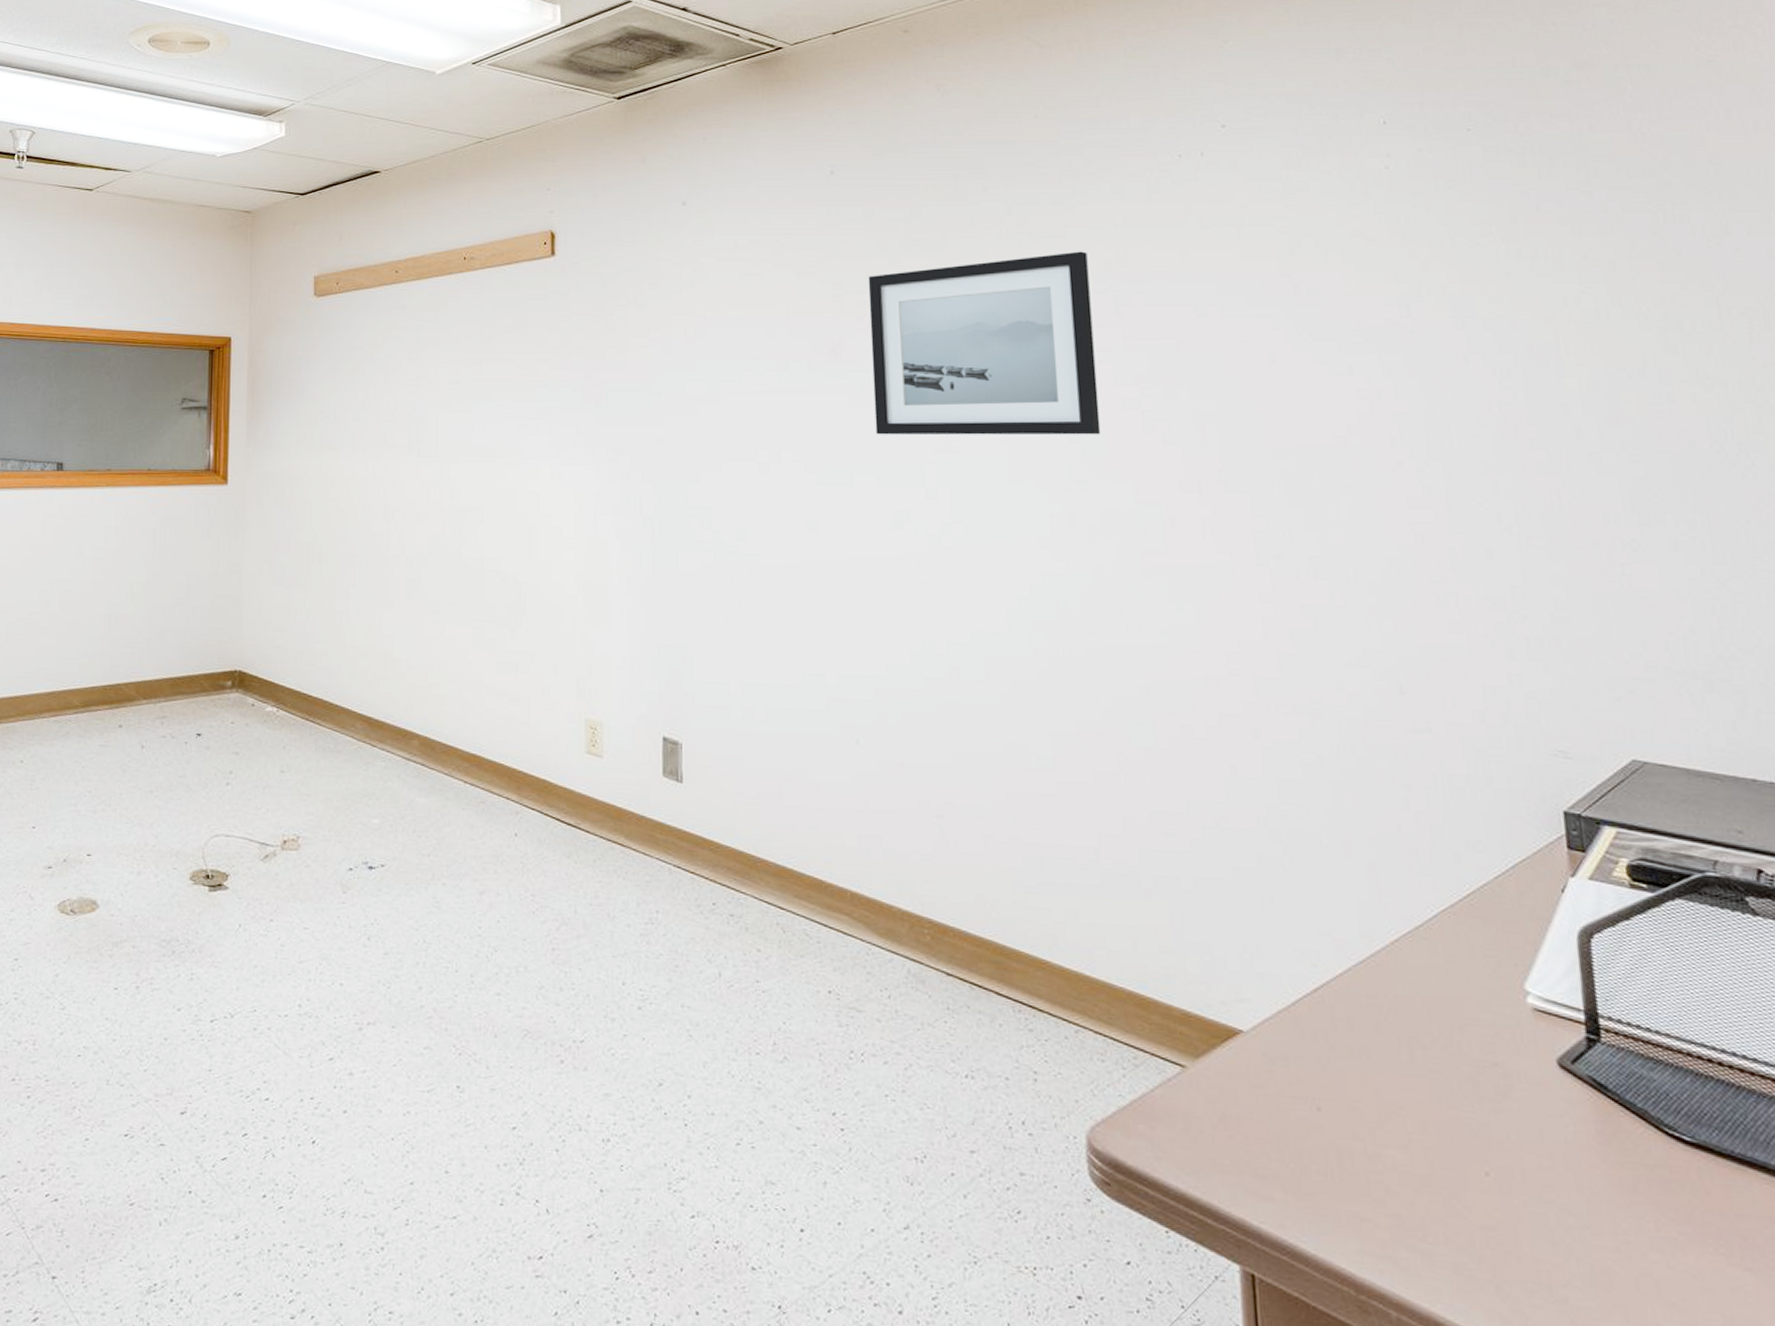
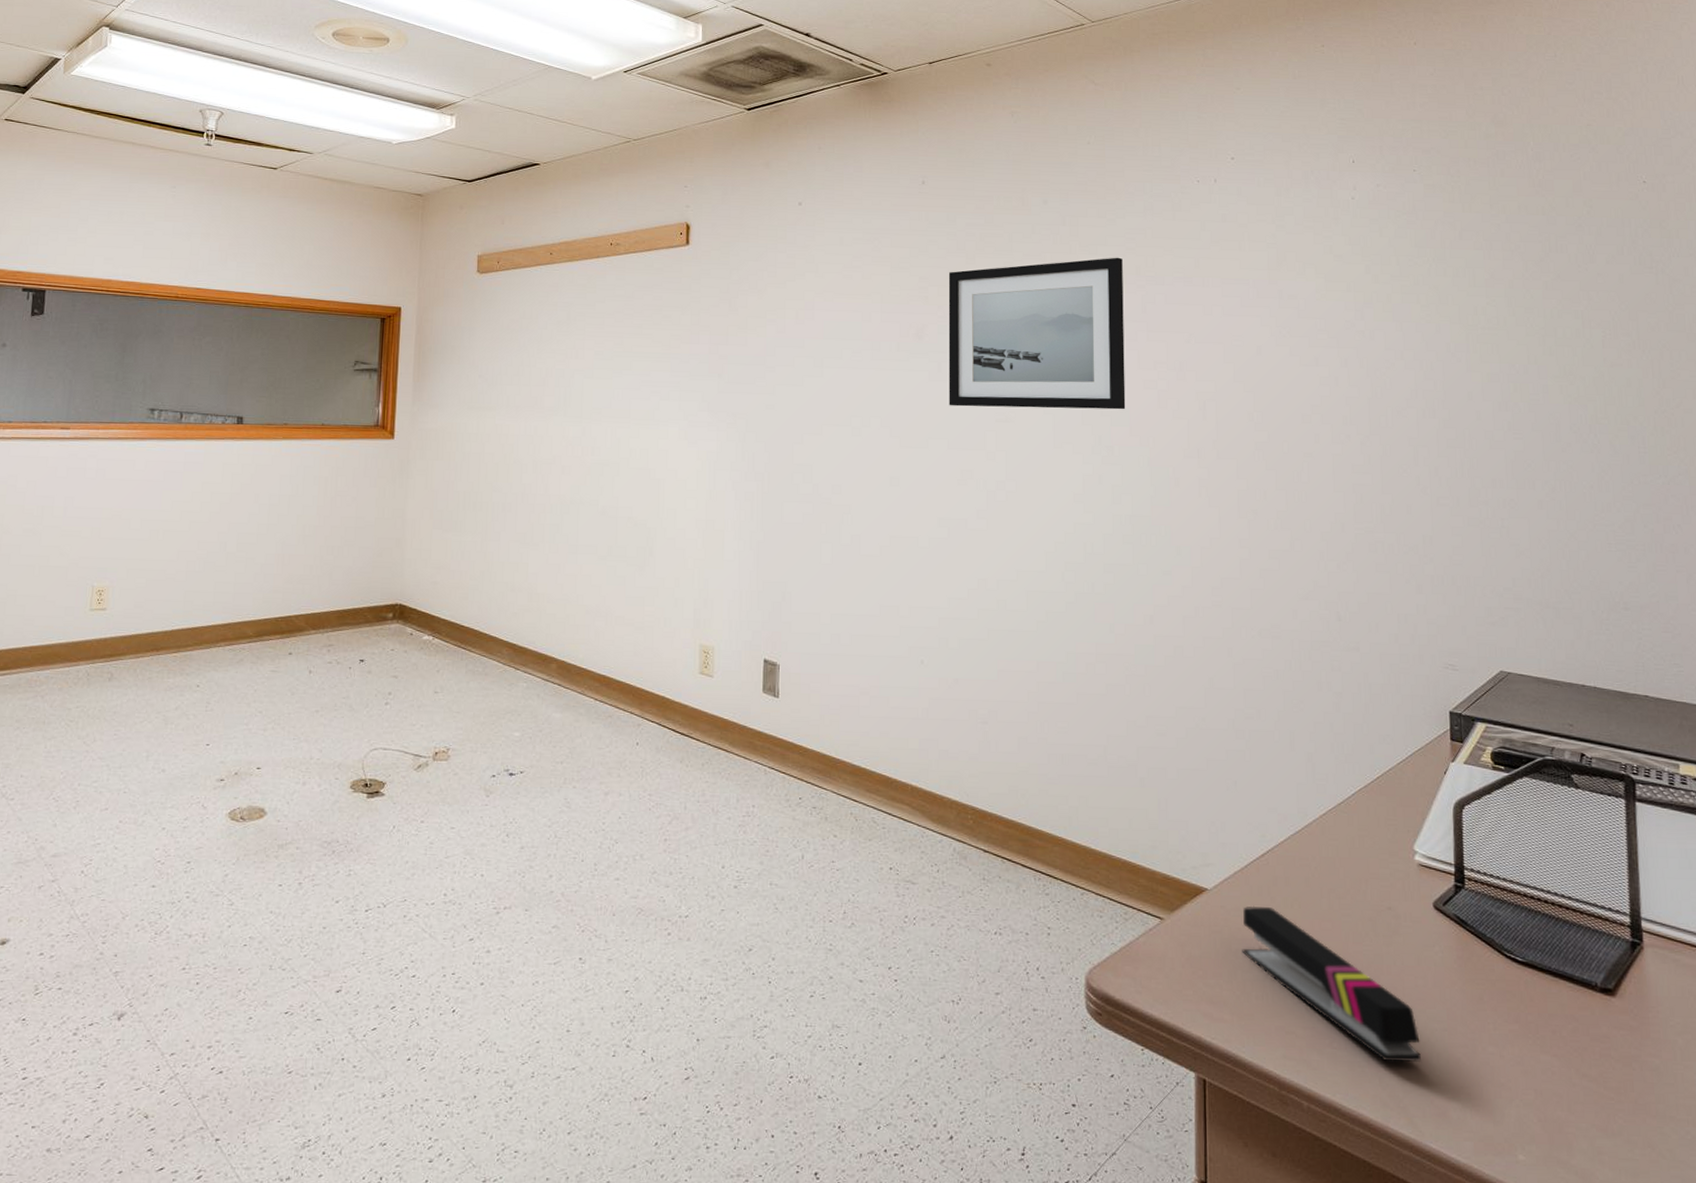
stapler: none [1292,1054,1554,1269] -> present [1242,905,1421,1063]

